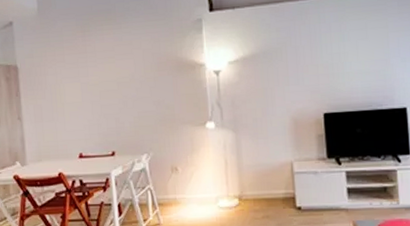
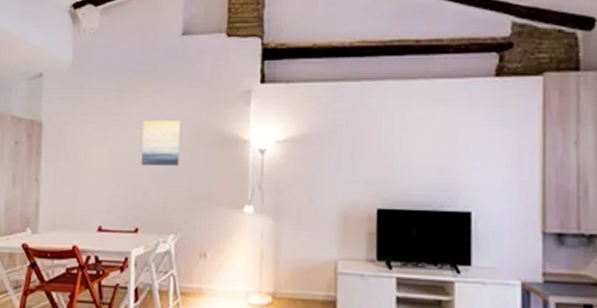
wall art: none [108,53,144,96] -> present [141,119,180,166]

